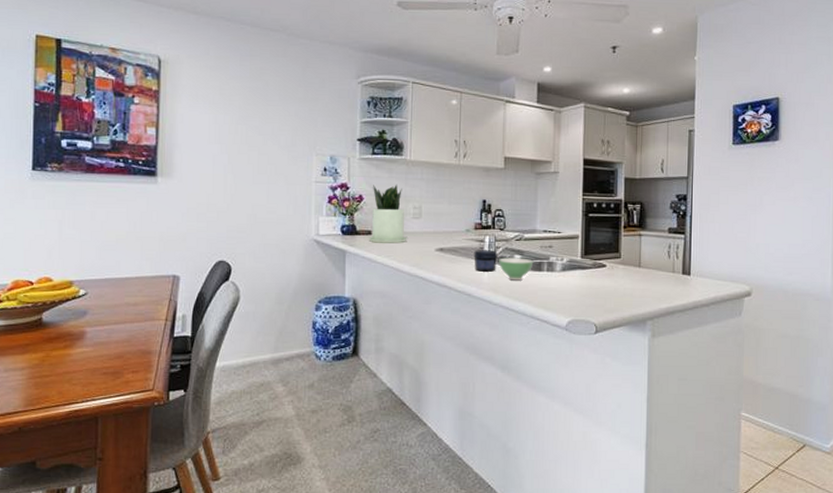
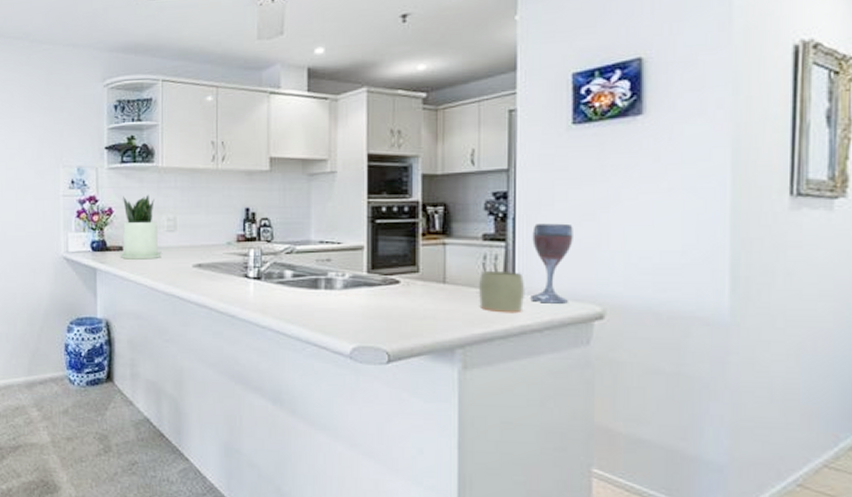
jar: present [474,250,498,272] -> none [237,265,265,290]
bowl: present [498,257,534,281] -> none [265,273,308,300]
mug: none [665,257,698,292] -> present [479,270,525,313]
cup: none [700,221,732,284] -> present [529,223,573,304]

